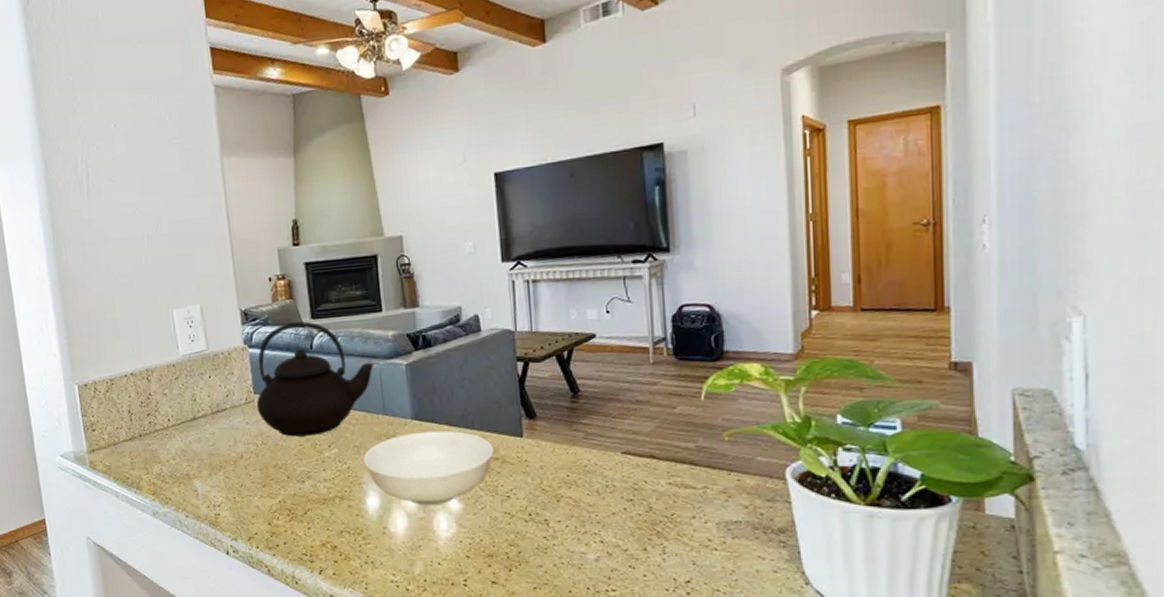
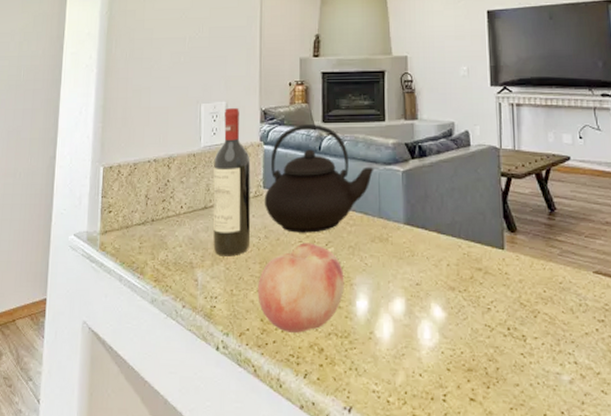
wine bottle: none [196,311,248,466] -> present [212,108,251,256]
fruit: none [261,445,353,534] -> present [258,242,344,333]
bowl: present [362,430,494,505] -> none [356,237,477,312]

